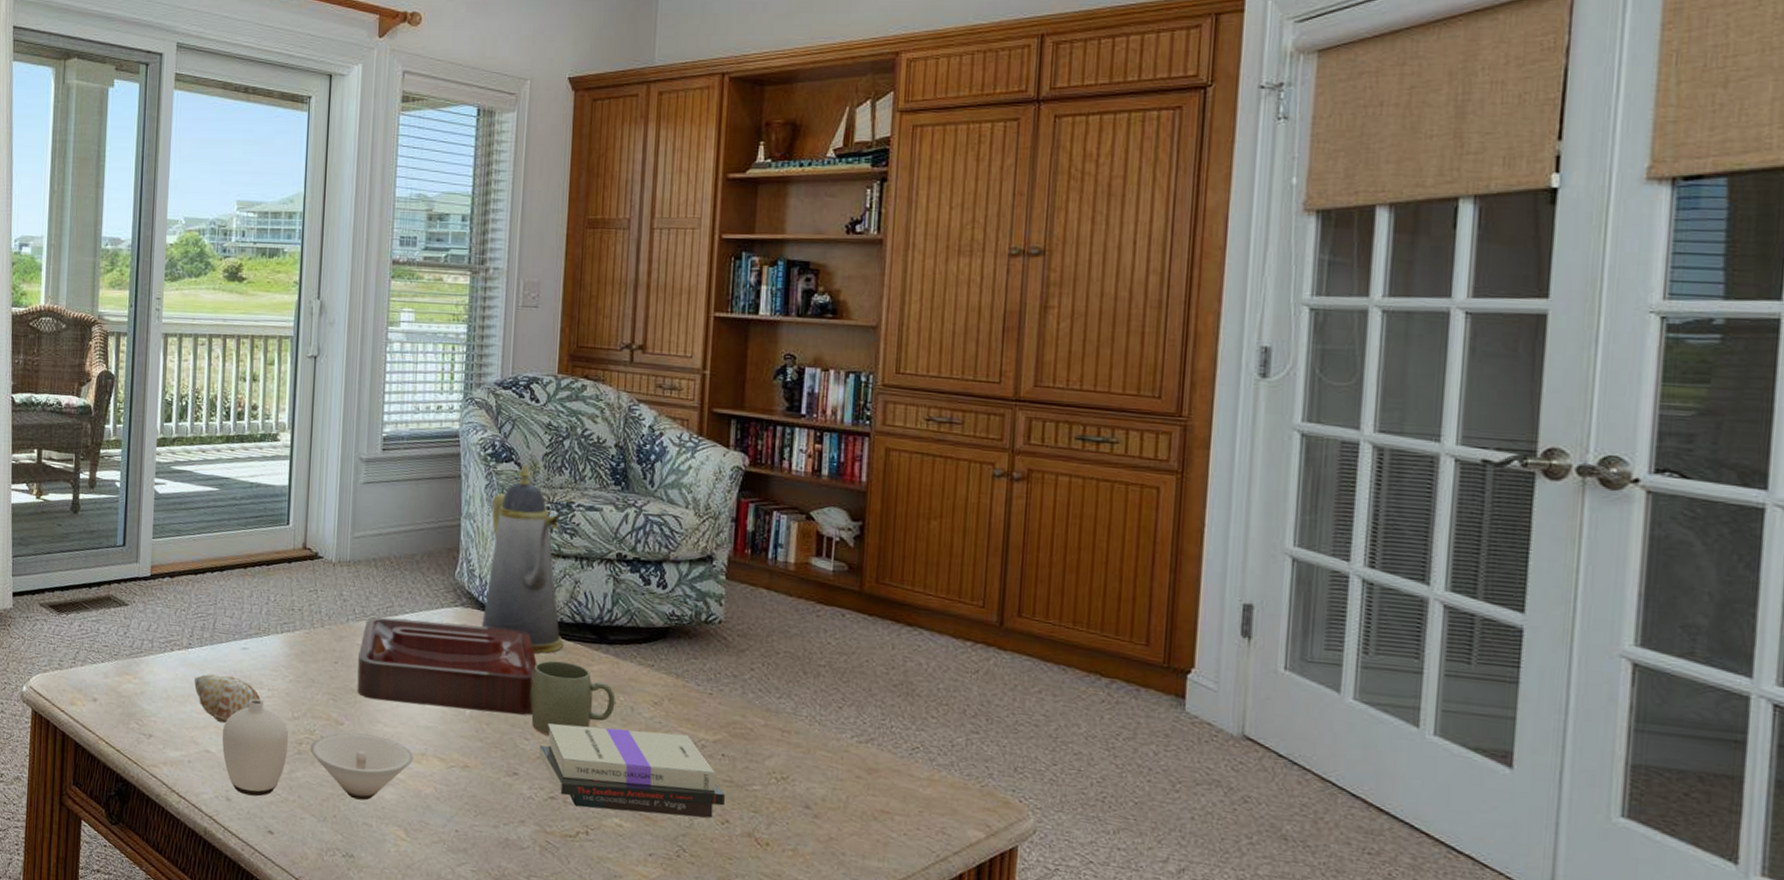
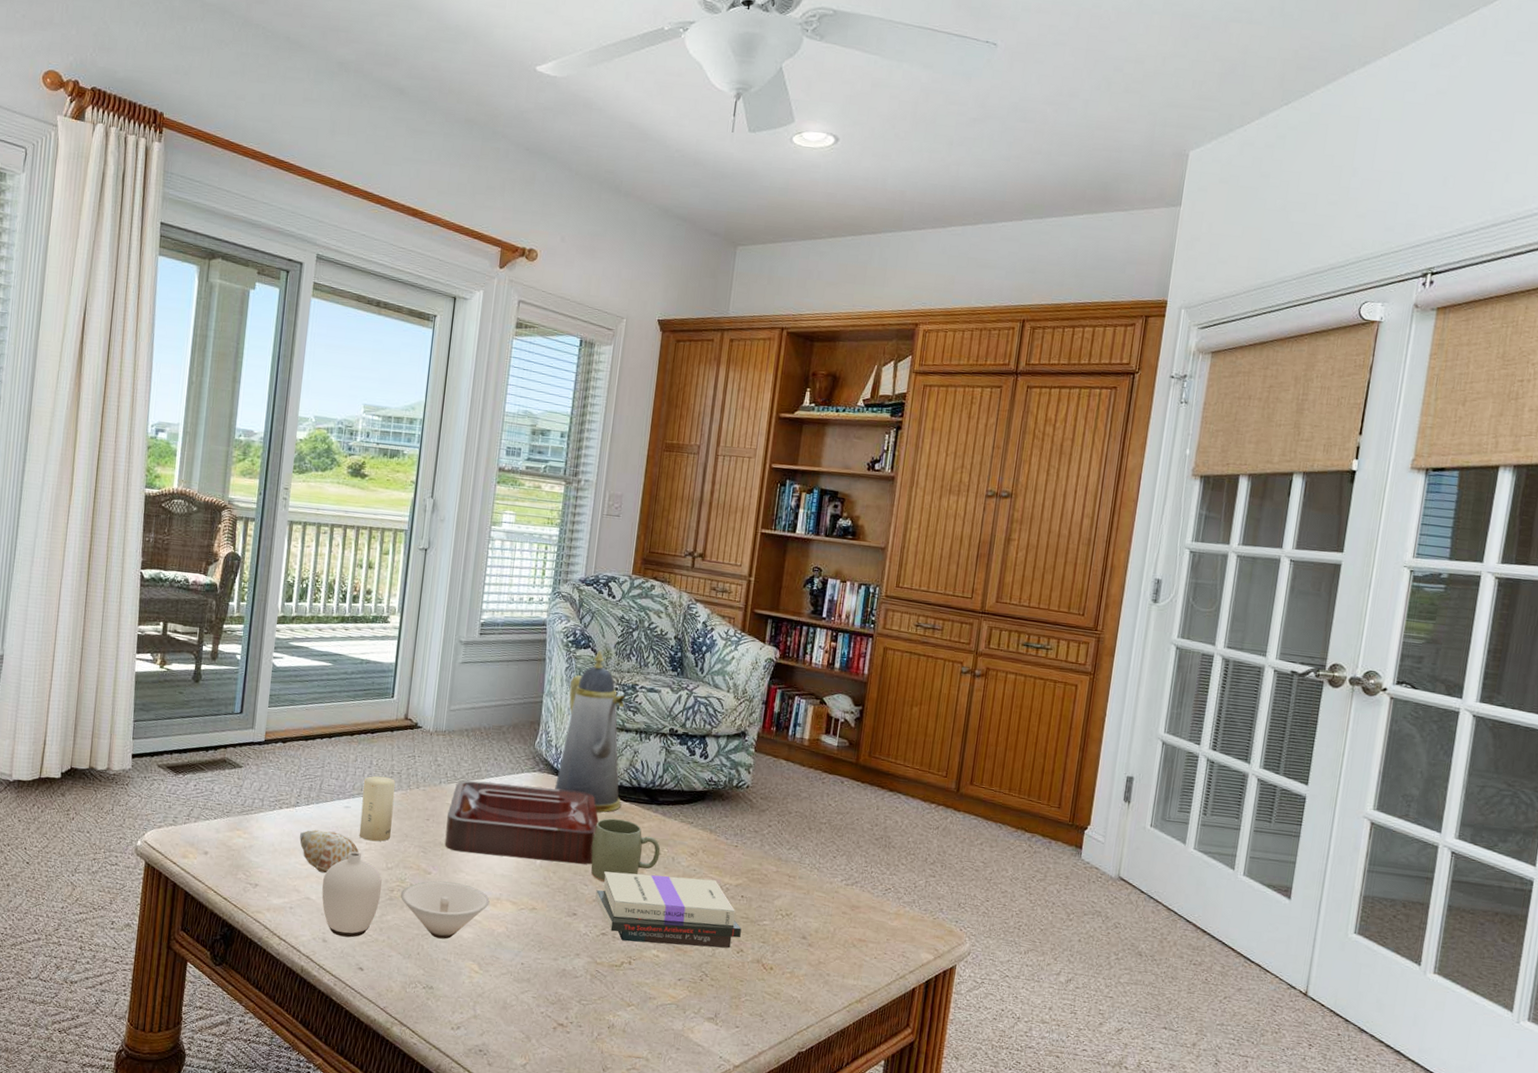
candle: none [259,613,298,688] -> present [359,775,396,842]

